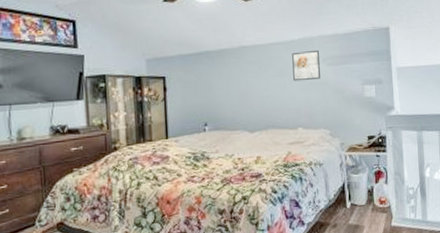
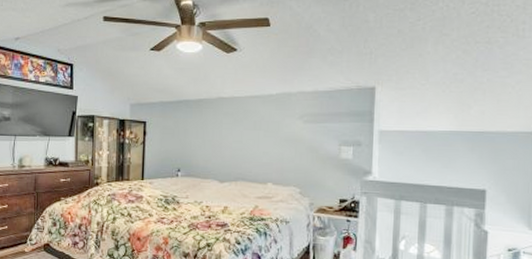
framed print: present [292,49,320,82] -> none [268,106,296,137]

